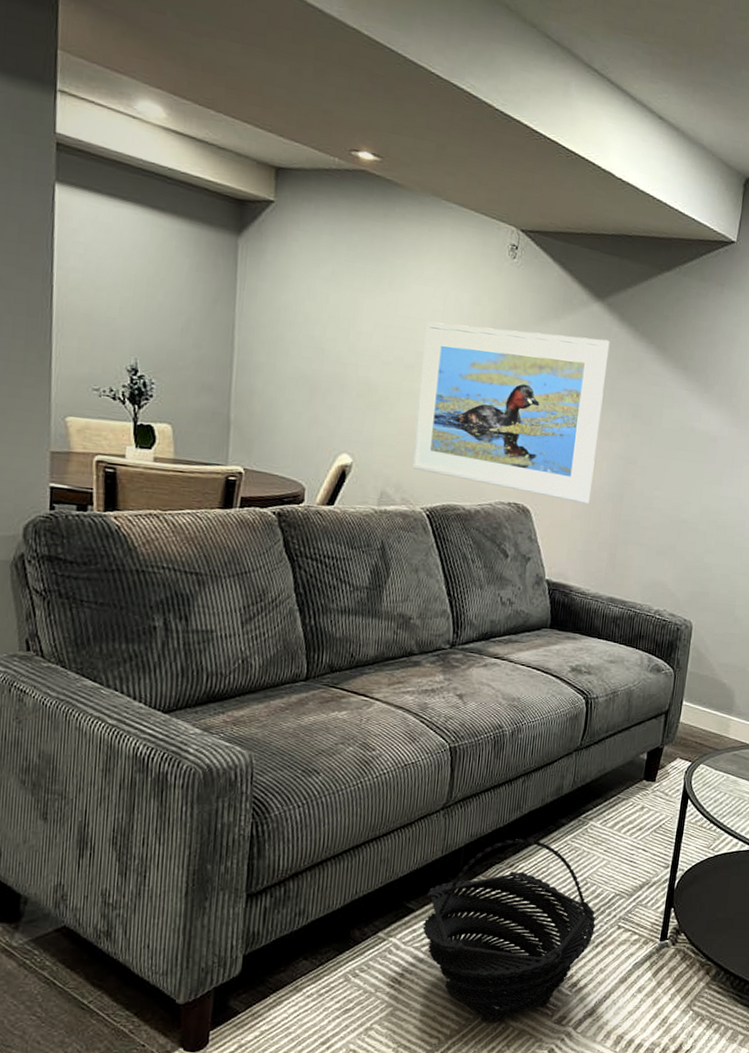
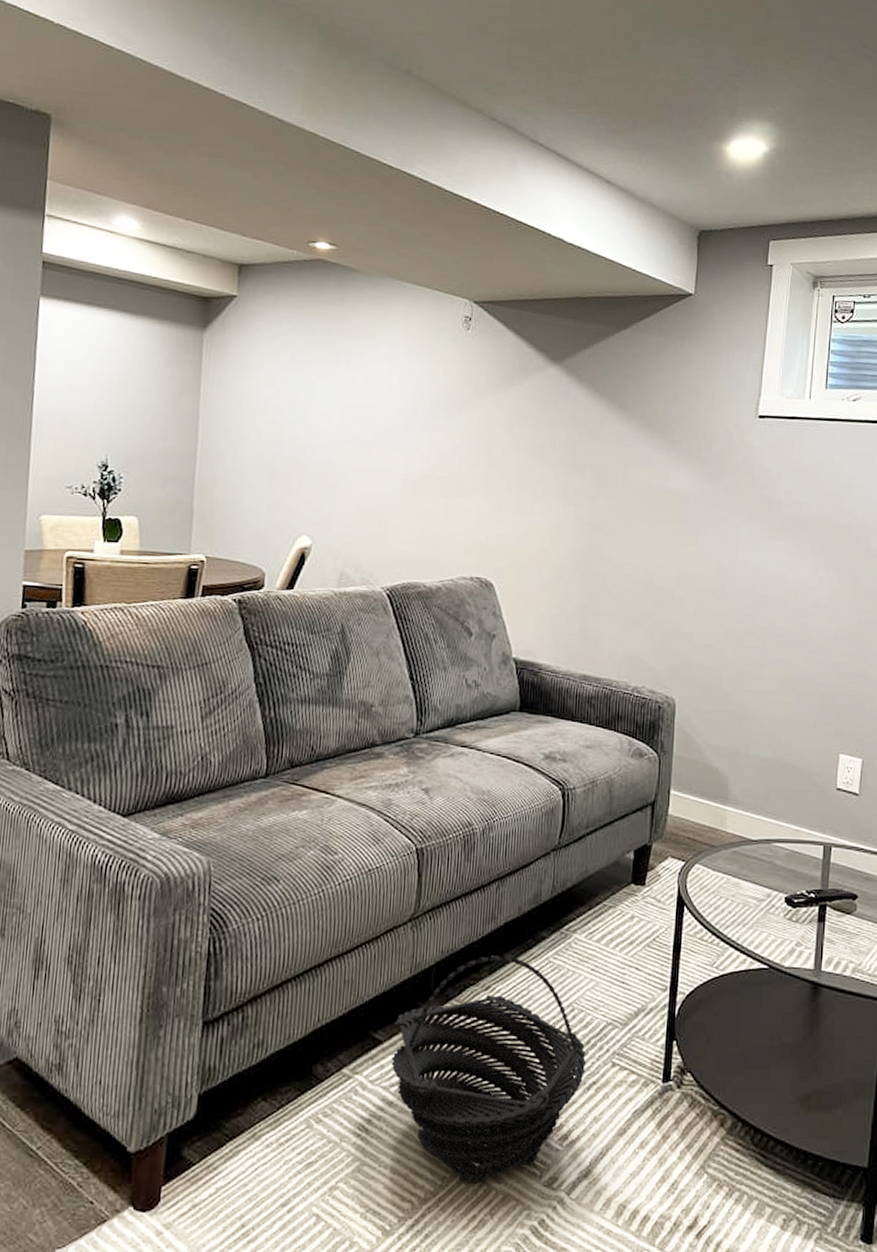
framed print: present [412,321,610,504] -> none [371,398,569,574]

